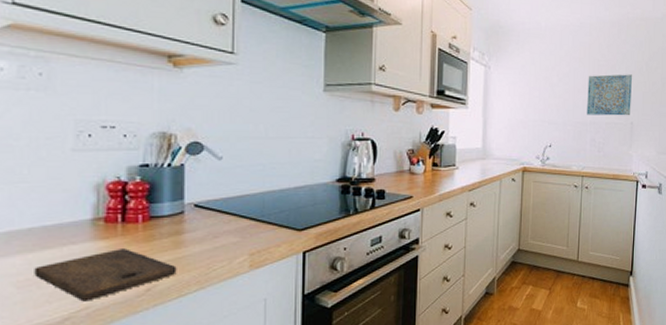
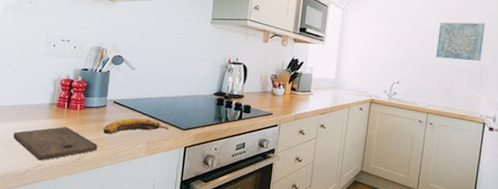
banana: none [182,223,279,251] -> present [102,118,169,135]

